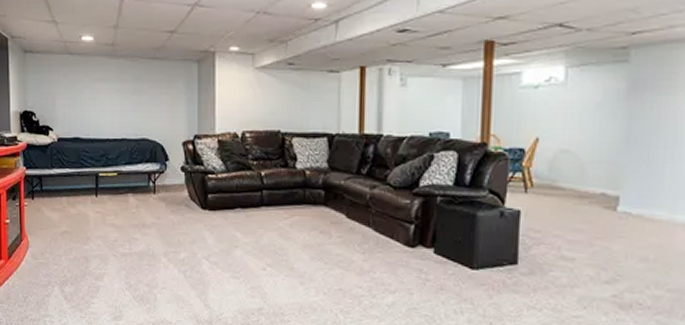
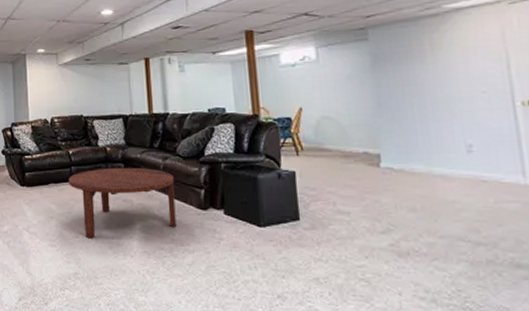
coffee table: none [258,194,382,273] -> present [68,167,177,239]

